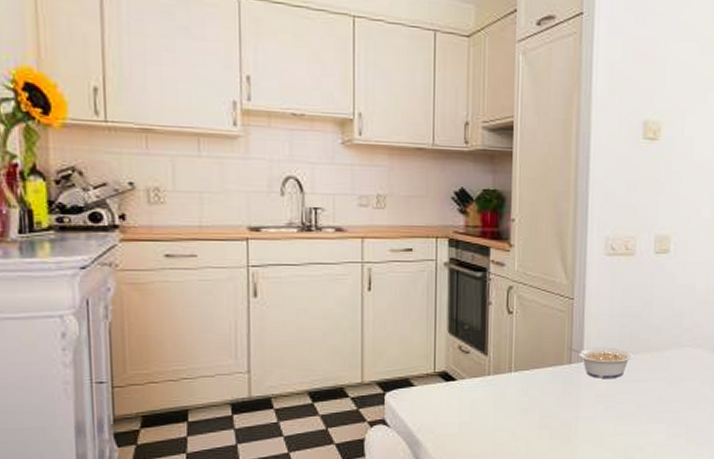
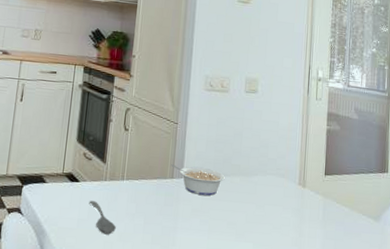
soupspoon: none [471,400,506,436] -> present [89,201,116,235]

